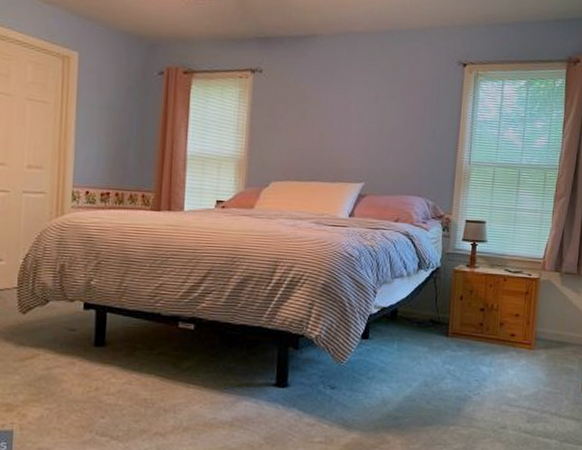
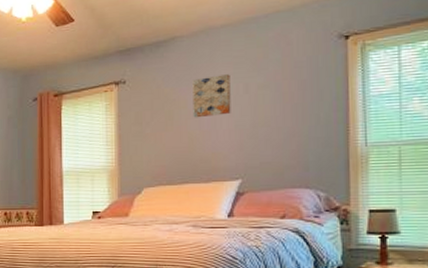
wall art: none [326,80,364,119] -> present [192,74,231,118]

